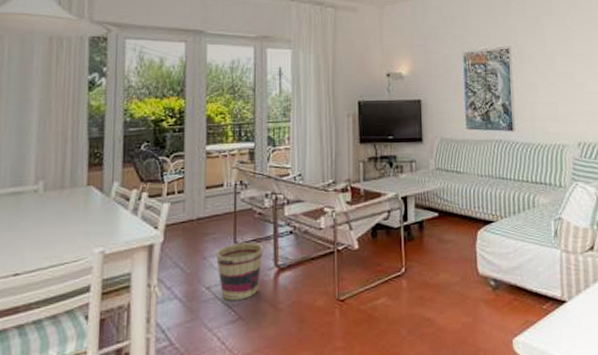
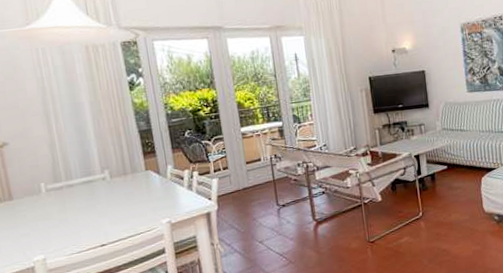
basket: present [215,242,264,301] -> none [262,203,302,250]

